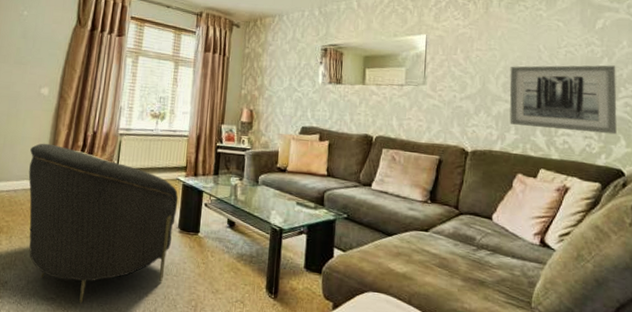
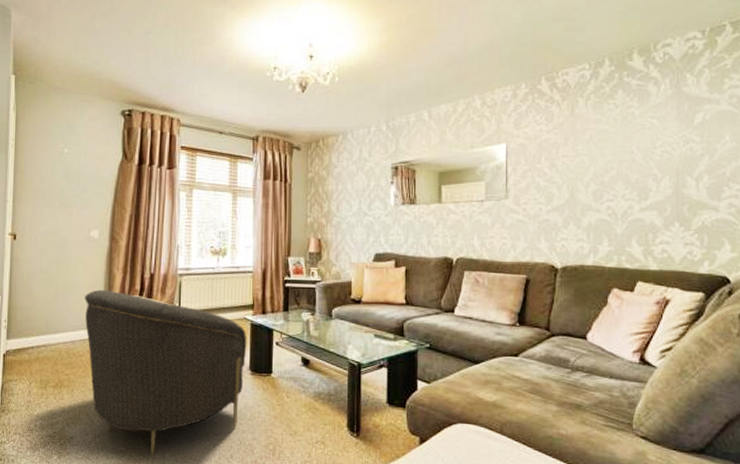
wall art: present [509,65,617,135] -> none [600,163,720,239]

